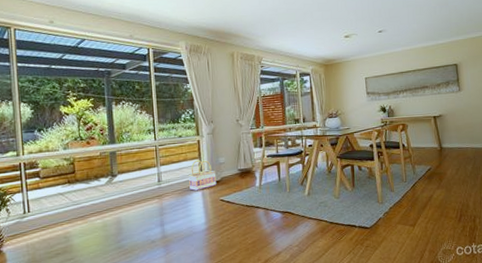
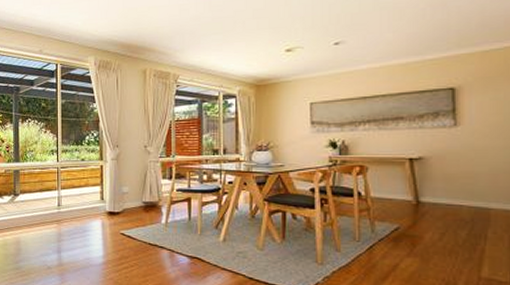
basket: present [188,159,217,191] -> none [88,186,118,220]

